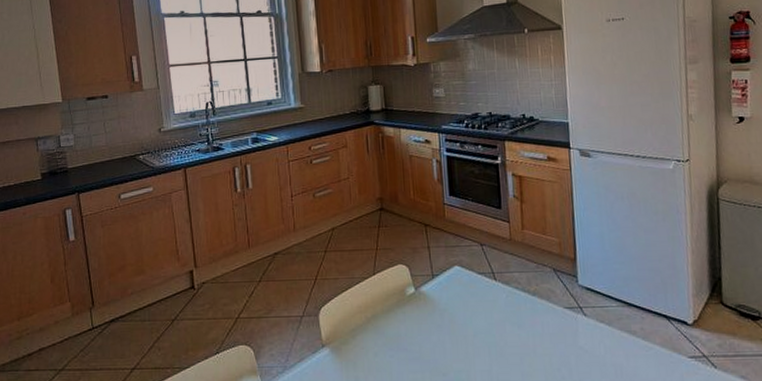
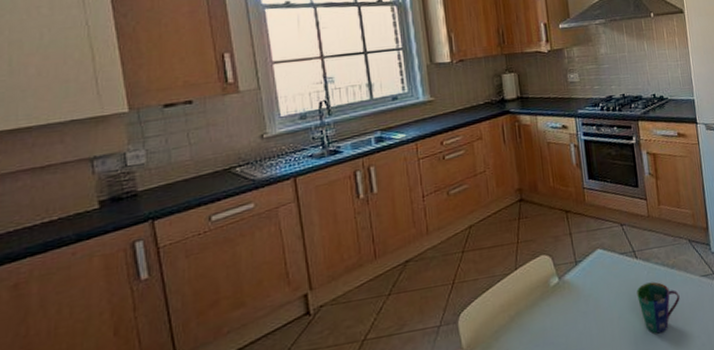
cup: none [494,306,540,359] -> present [636,281,680,334]

